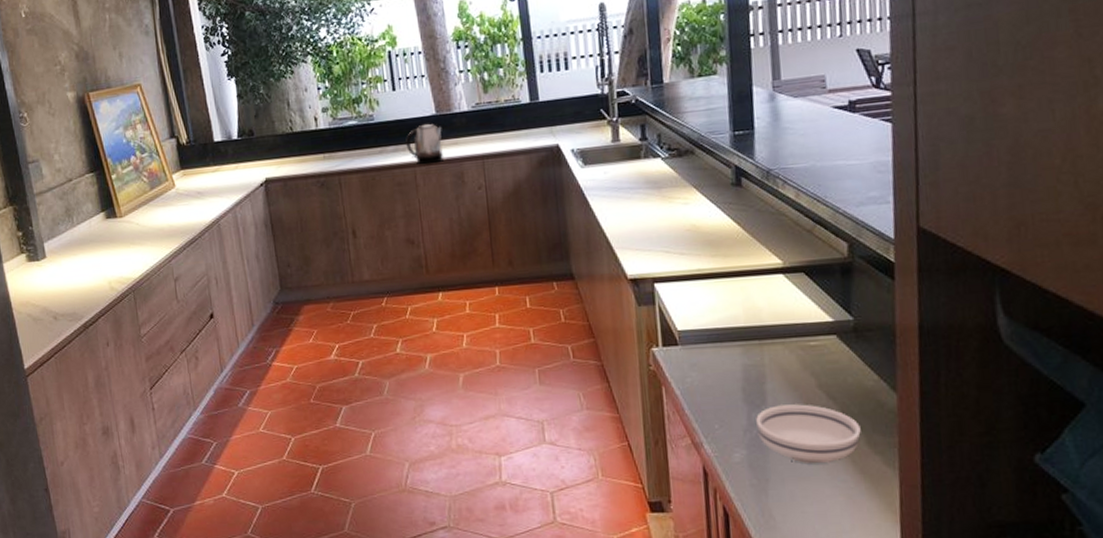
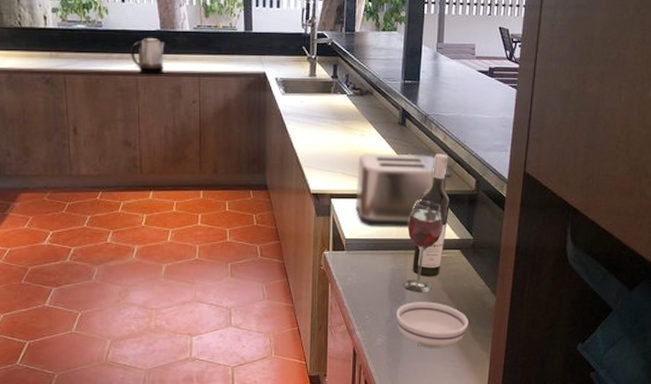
toaster: none [684,219,813,313] -> present [355,153,452,227]
wineglass: none [758,275,809,393] -> present [403,201,443,293]
bottle: none [771,215,815,373] -> present [412,154,450,277]

